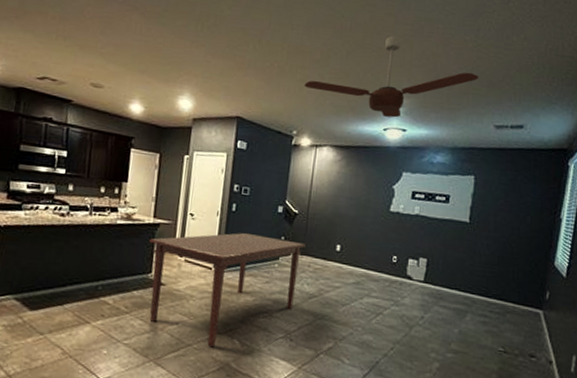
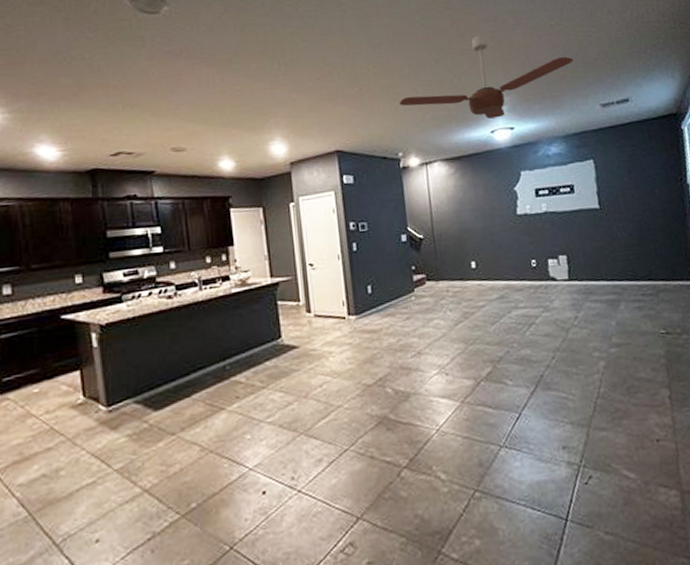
dining table: present [148,233,306,348] -> none [270,268,441,403]

